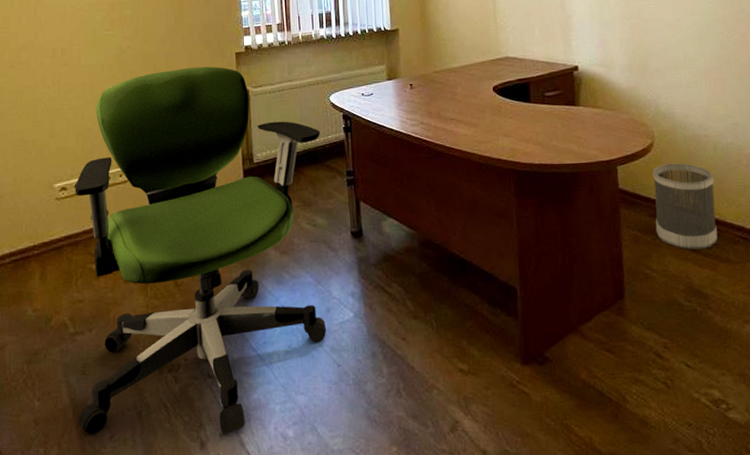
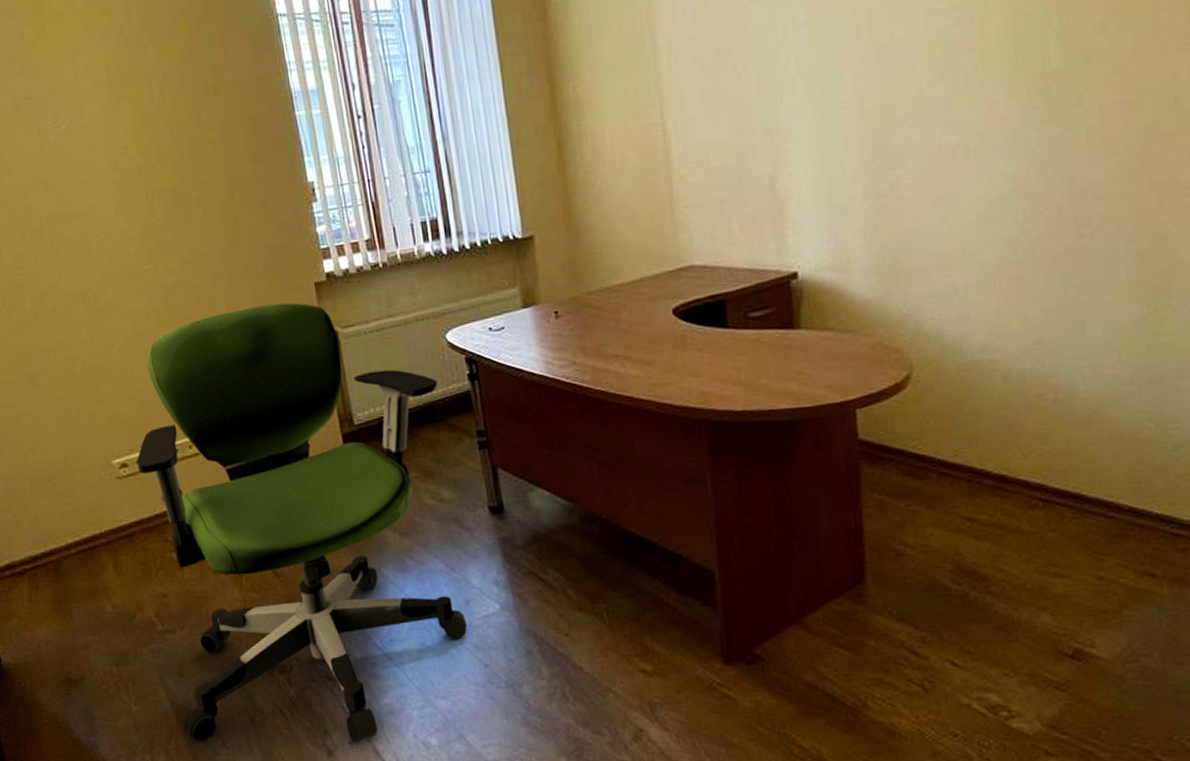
wastebasket: present [652,163,718,250] -> none [909,401,1005,518]

